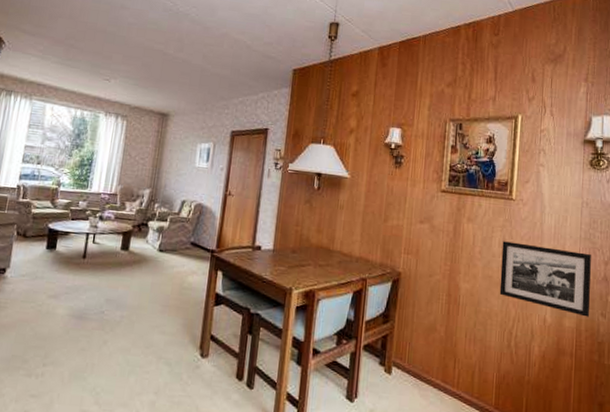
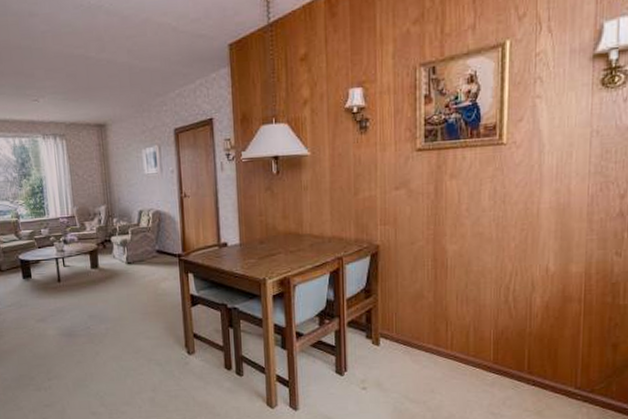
picture frame: present [499,241,591,317] -> none [492,189,603,259]

